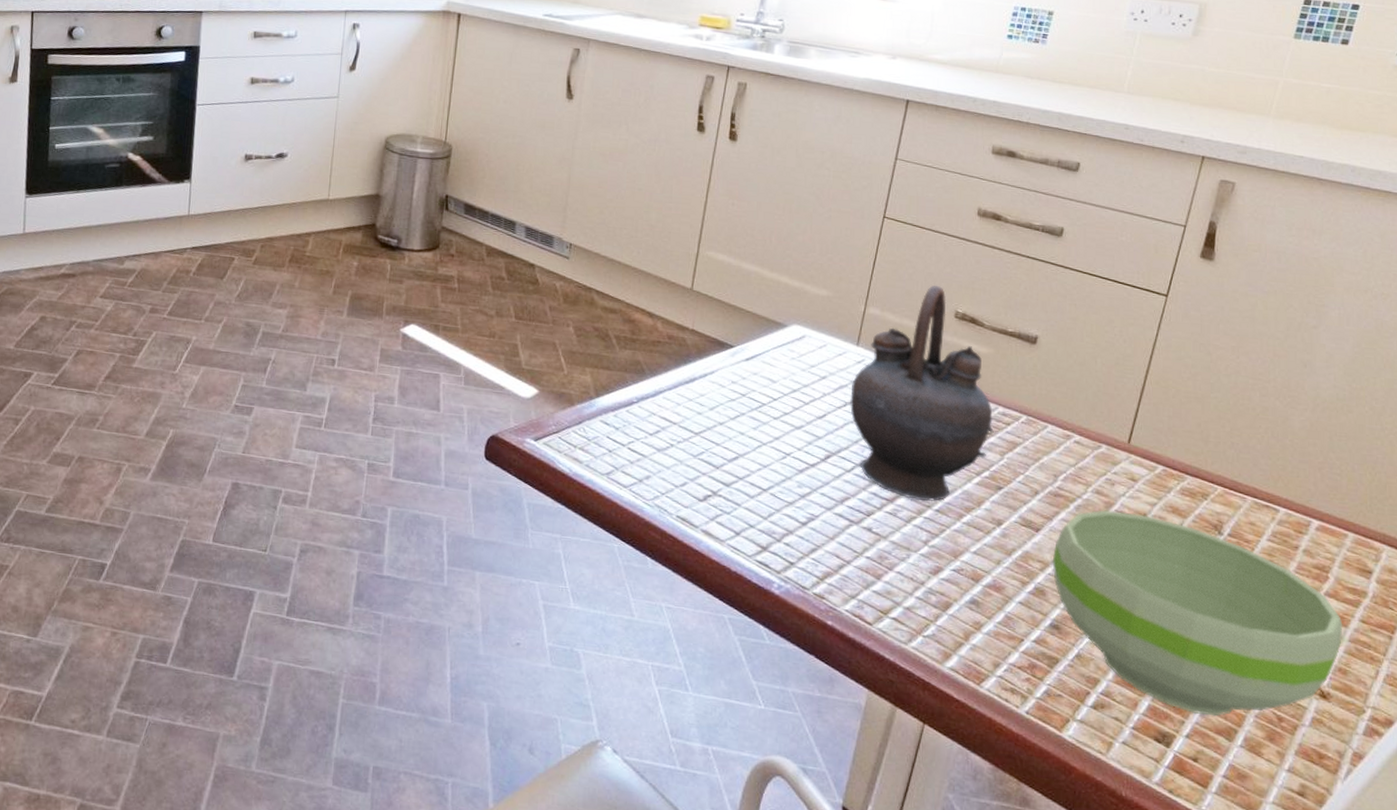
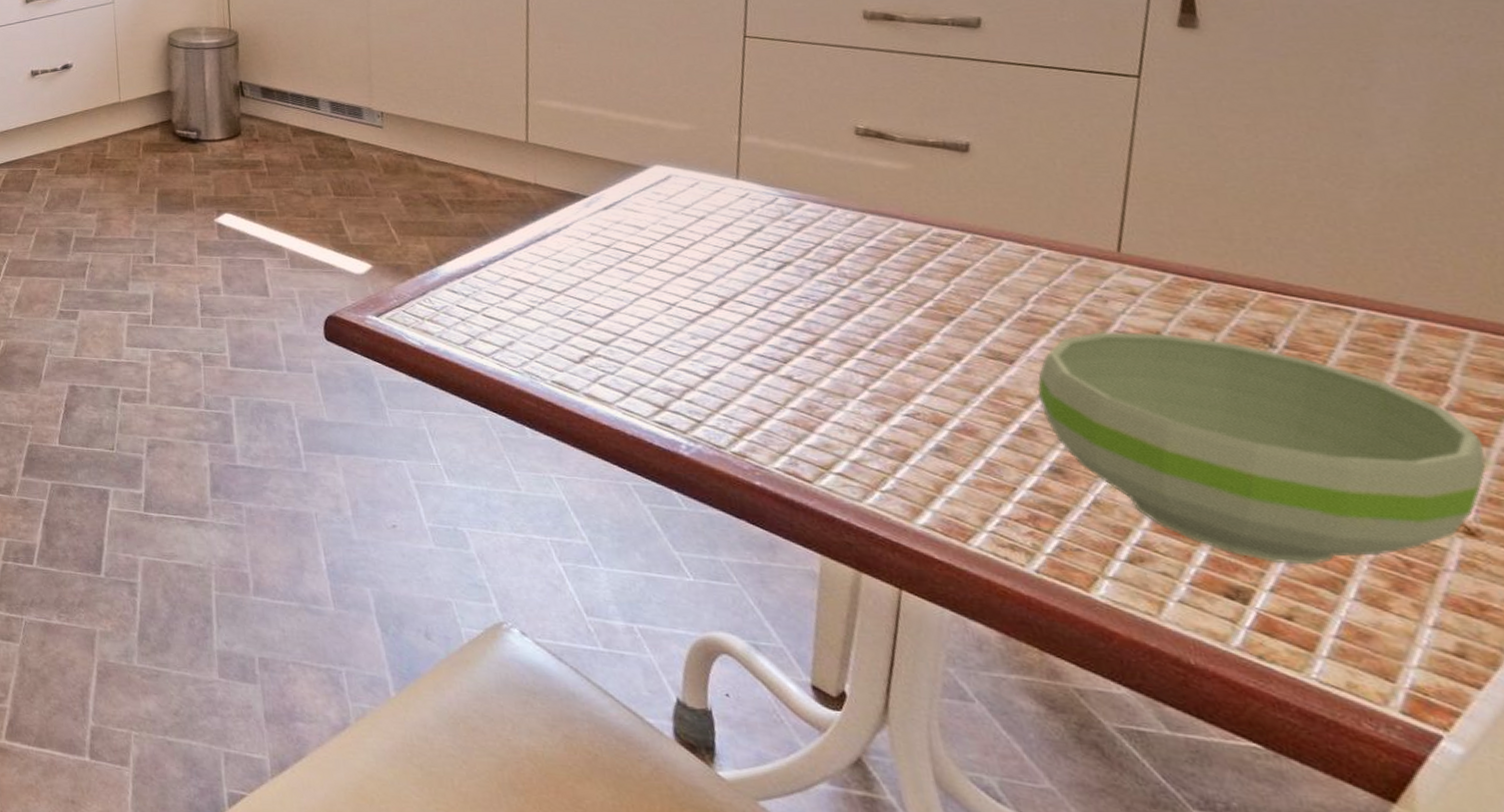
teapot: present [850,285,994,502] -> none [738,101,931,342]

